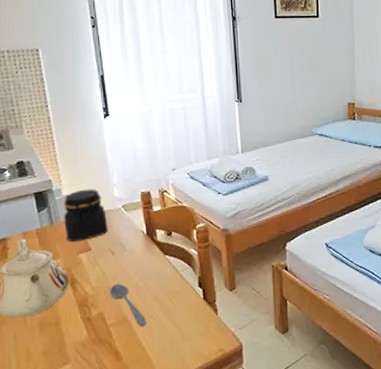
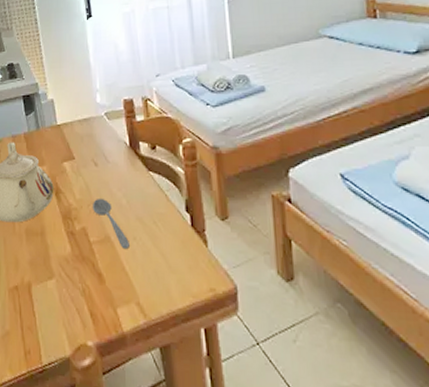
jar: present [64,189,108,242] -> none [49,94,91,148]

